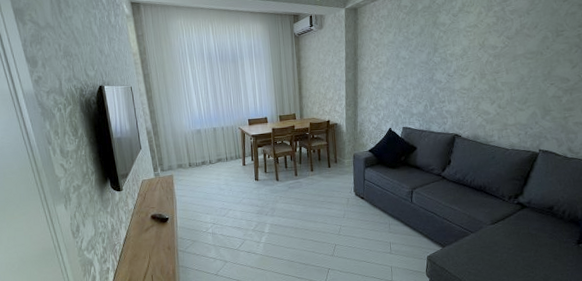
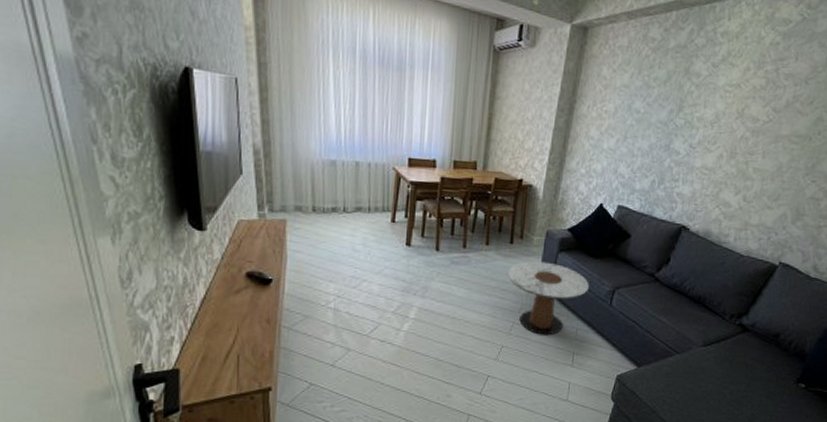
side table: none [330,177,393,232] -> present [507,261,589,335]

